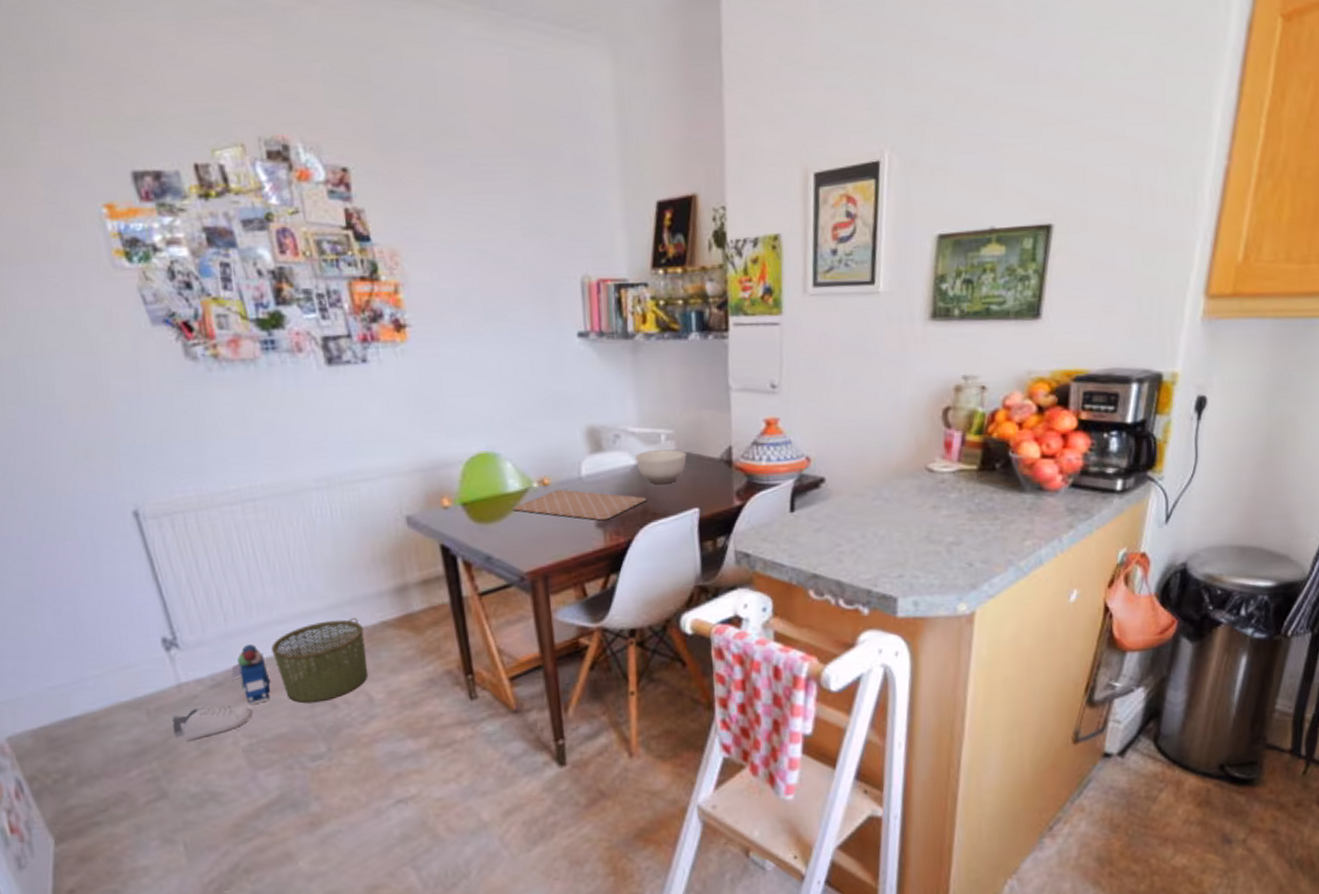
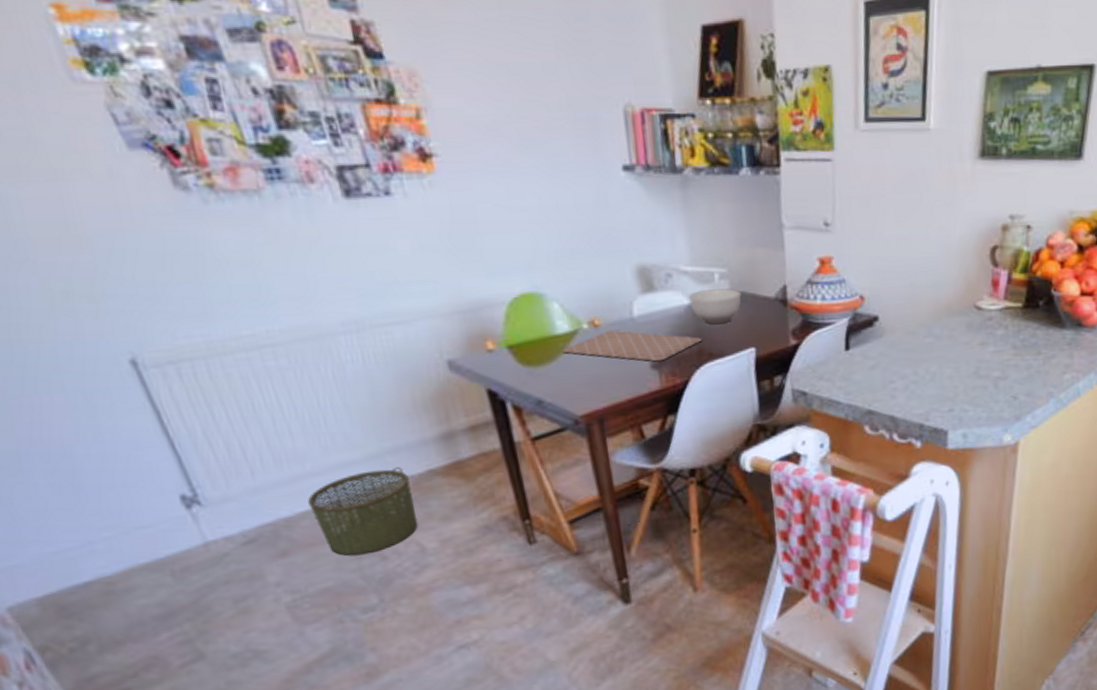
shoe: present [172,706,253,742] -> none [201,561,294,601]
toy truck: present [231,644,271,706] -> none [264,498,312,561]

